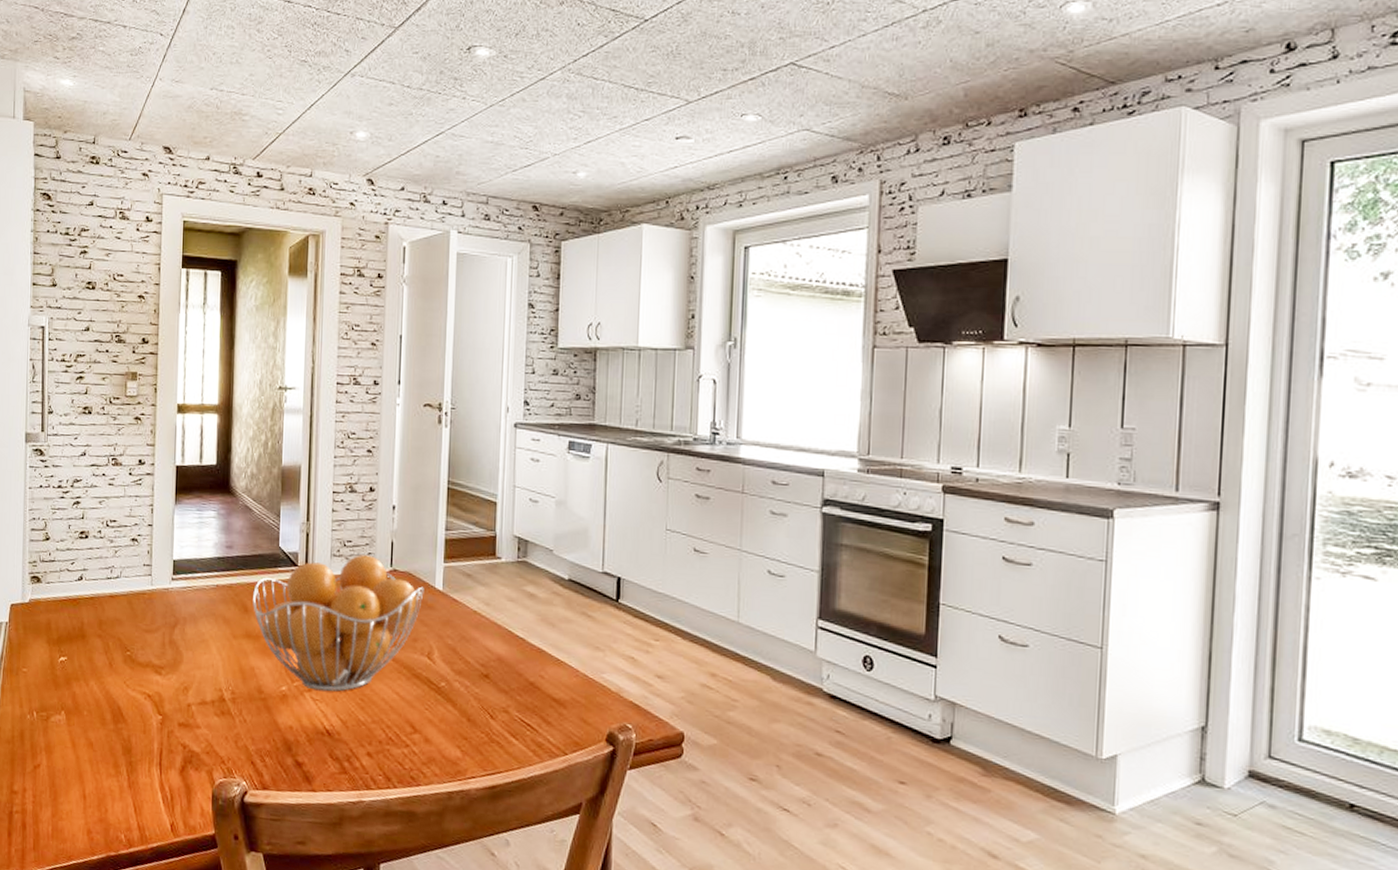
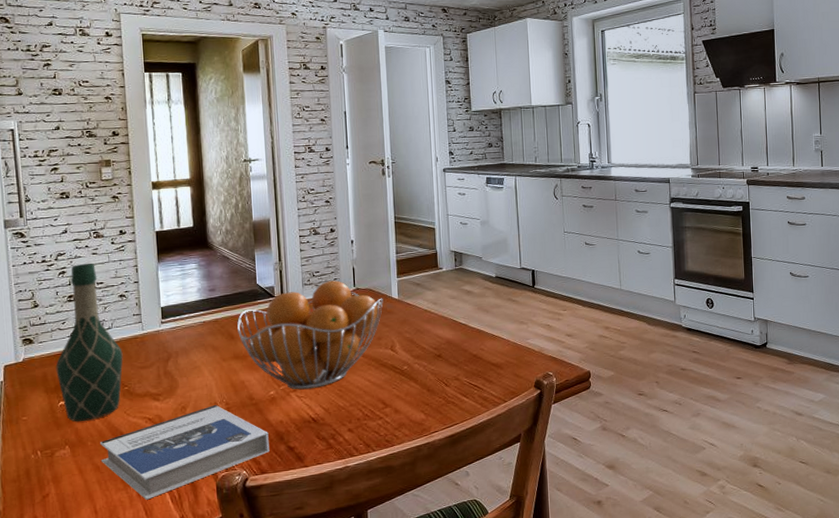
wine bottle: none [60,494,129,685] -> present [56,263,123,422]
hardback book: none [96,692,275,795] -> present [100,405,270,500]

